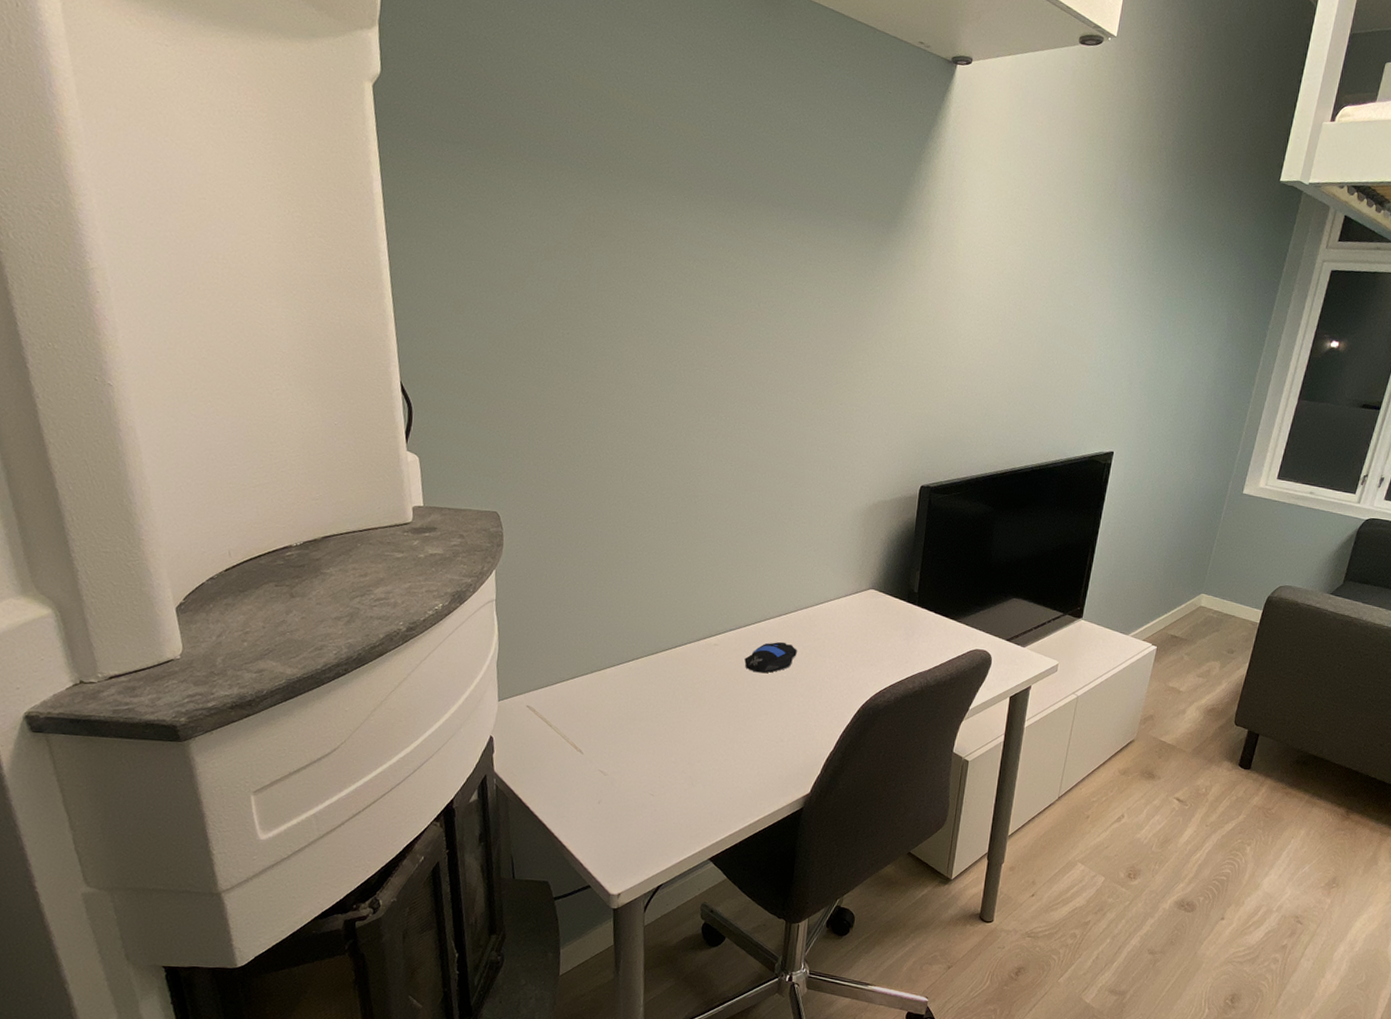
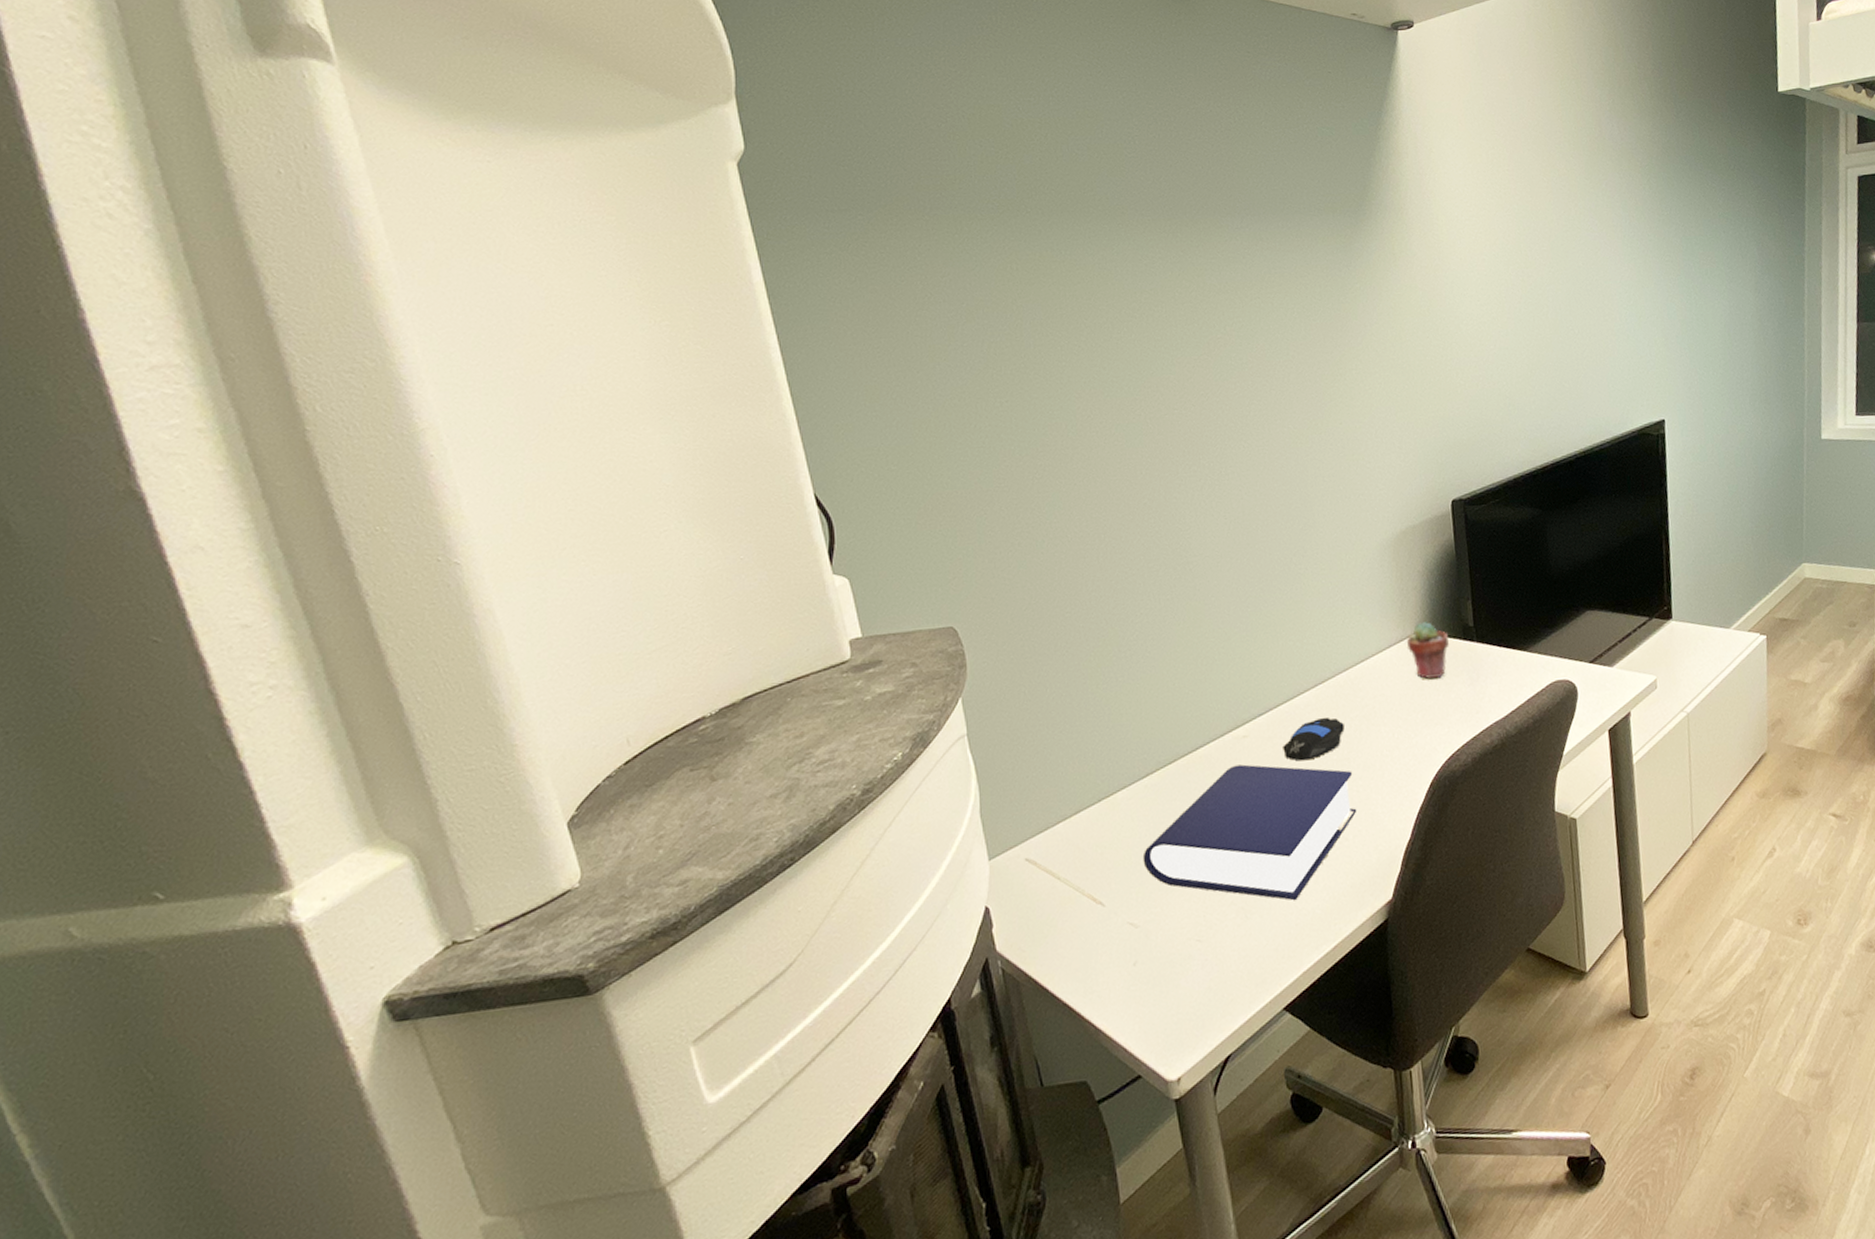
book: none [618,665,797,780] -> present [1142,764,1357,901]
potted succulent: none [860,581,895,628] -> present [1407,622,1449,679]

